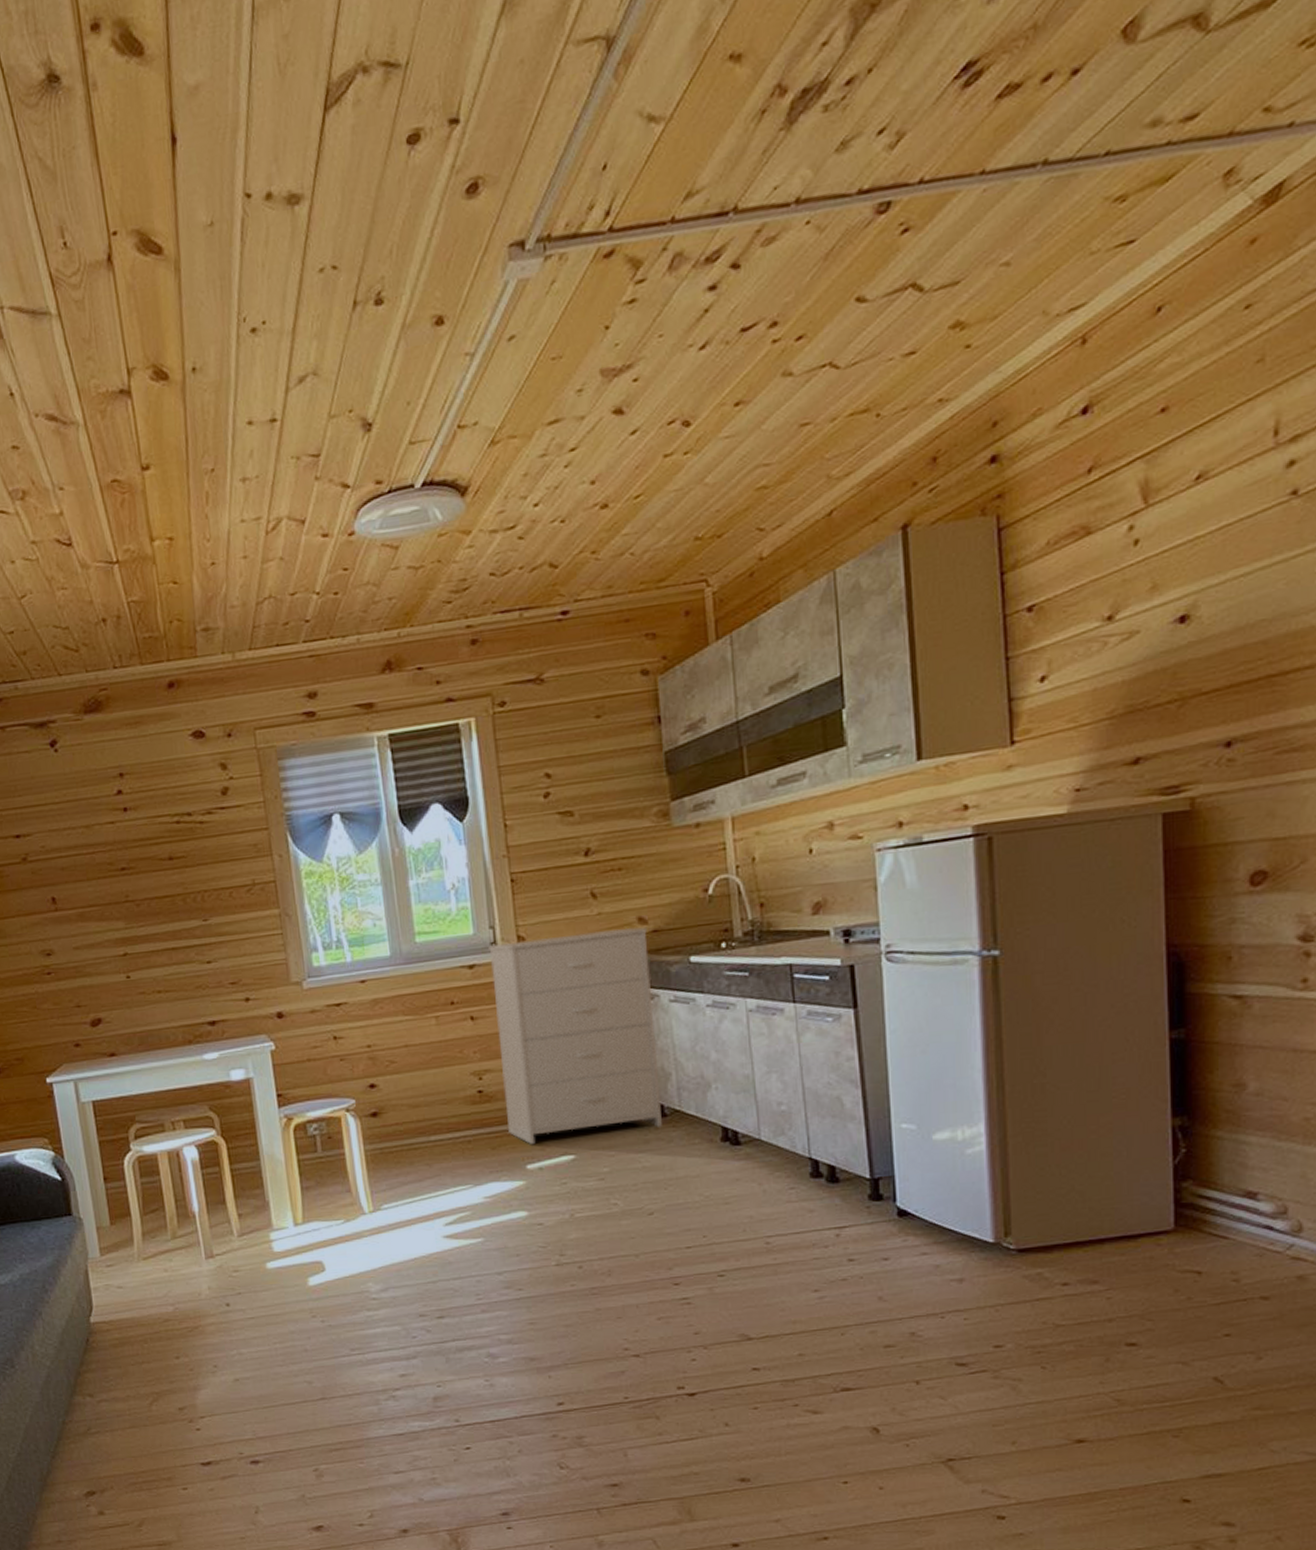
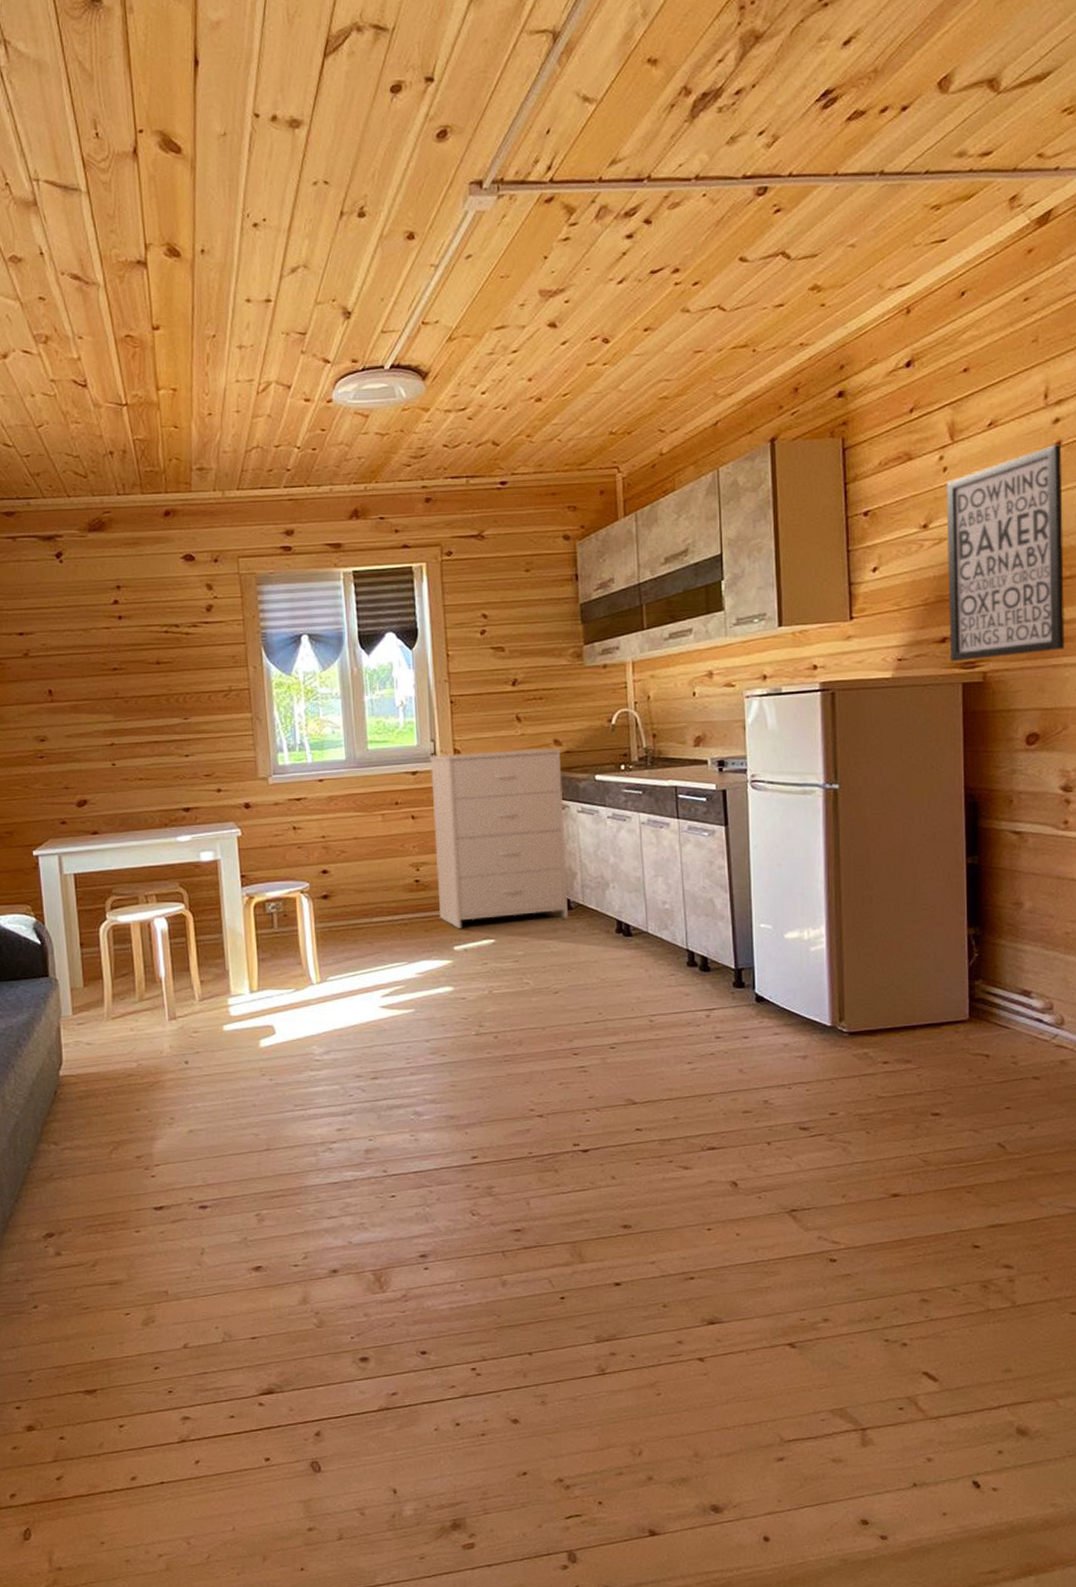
wall art: none [1138,493,1302,787] -> present [946,444,1064,661]

